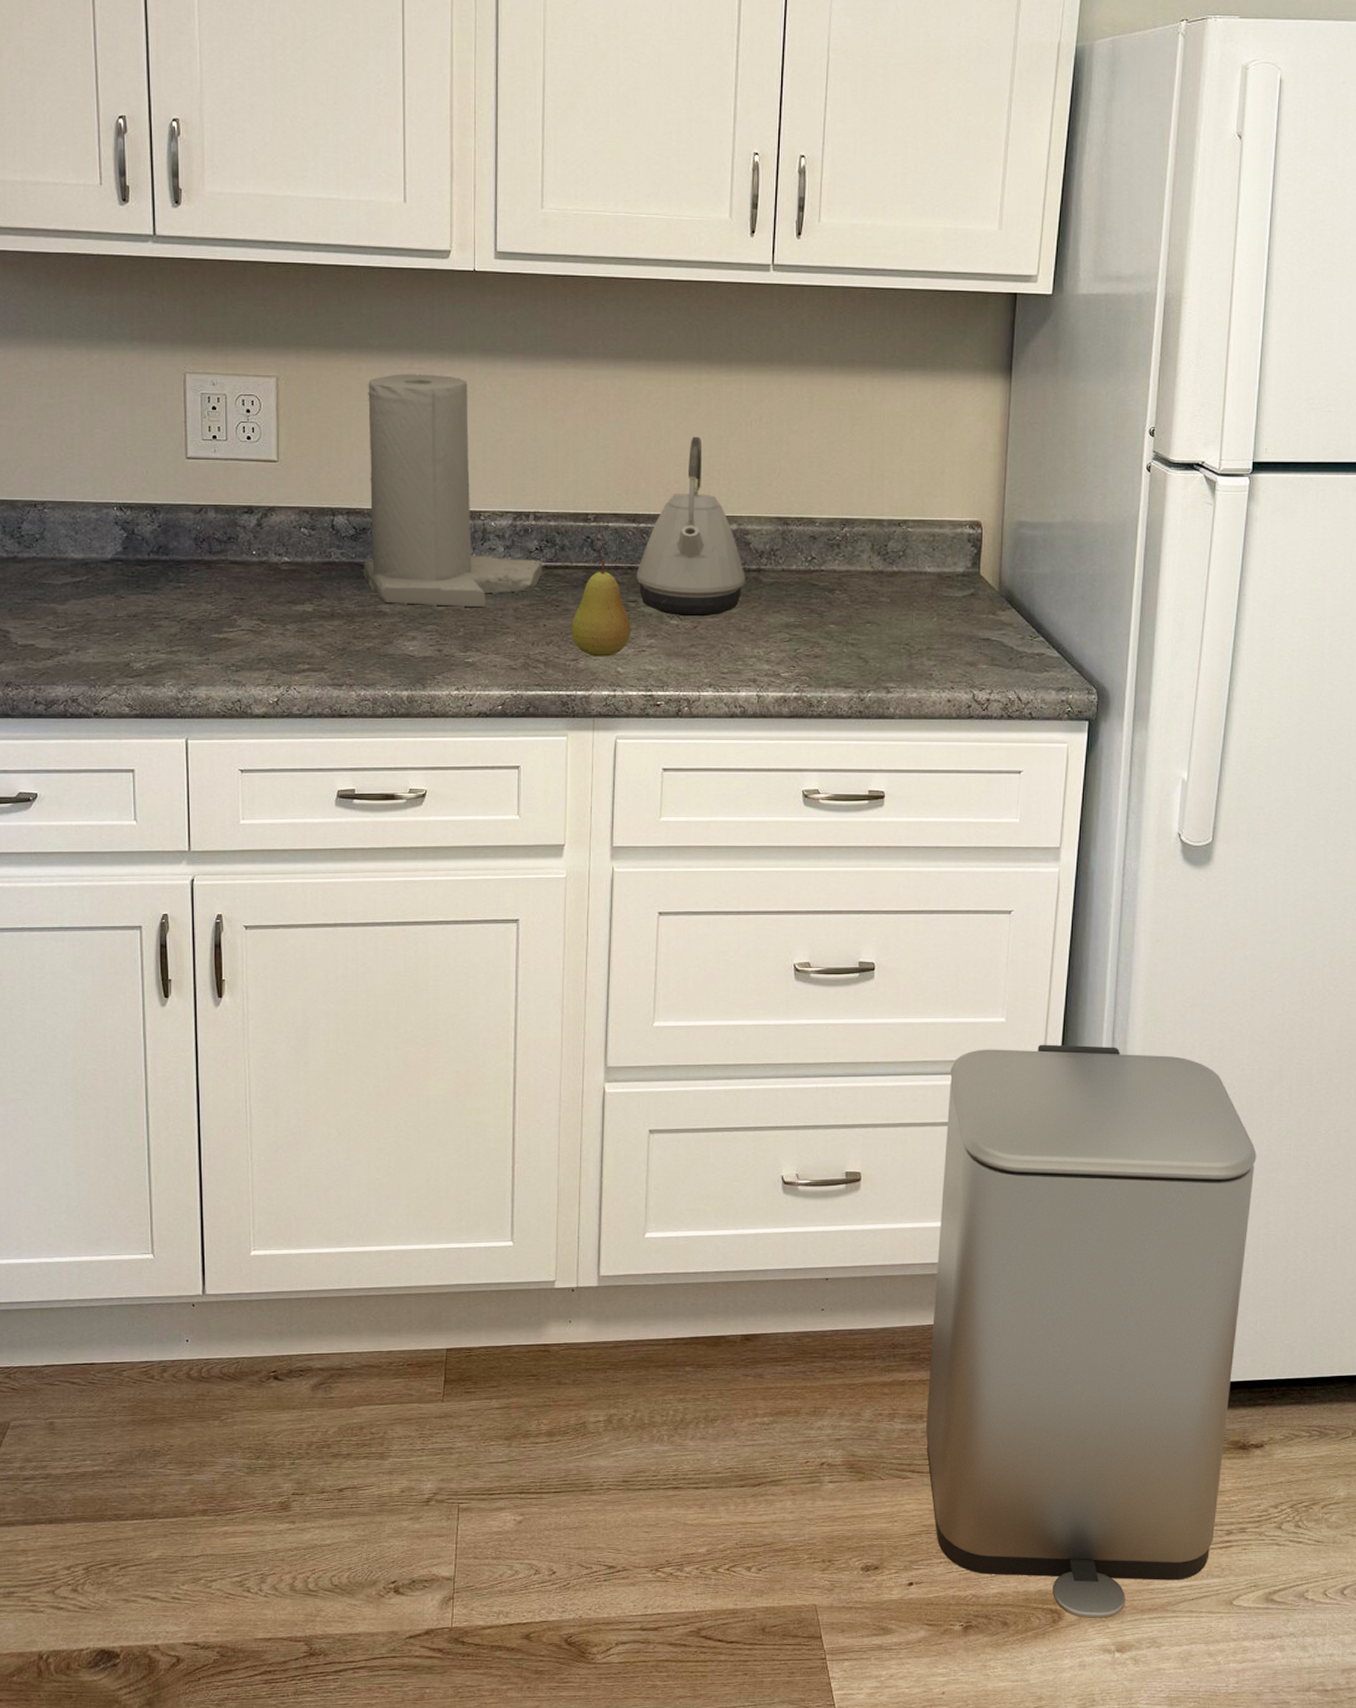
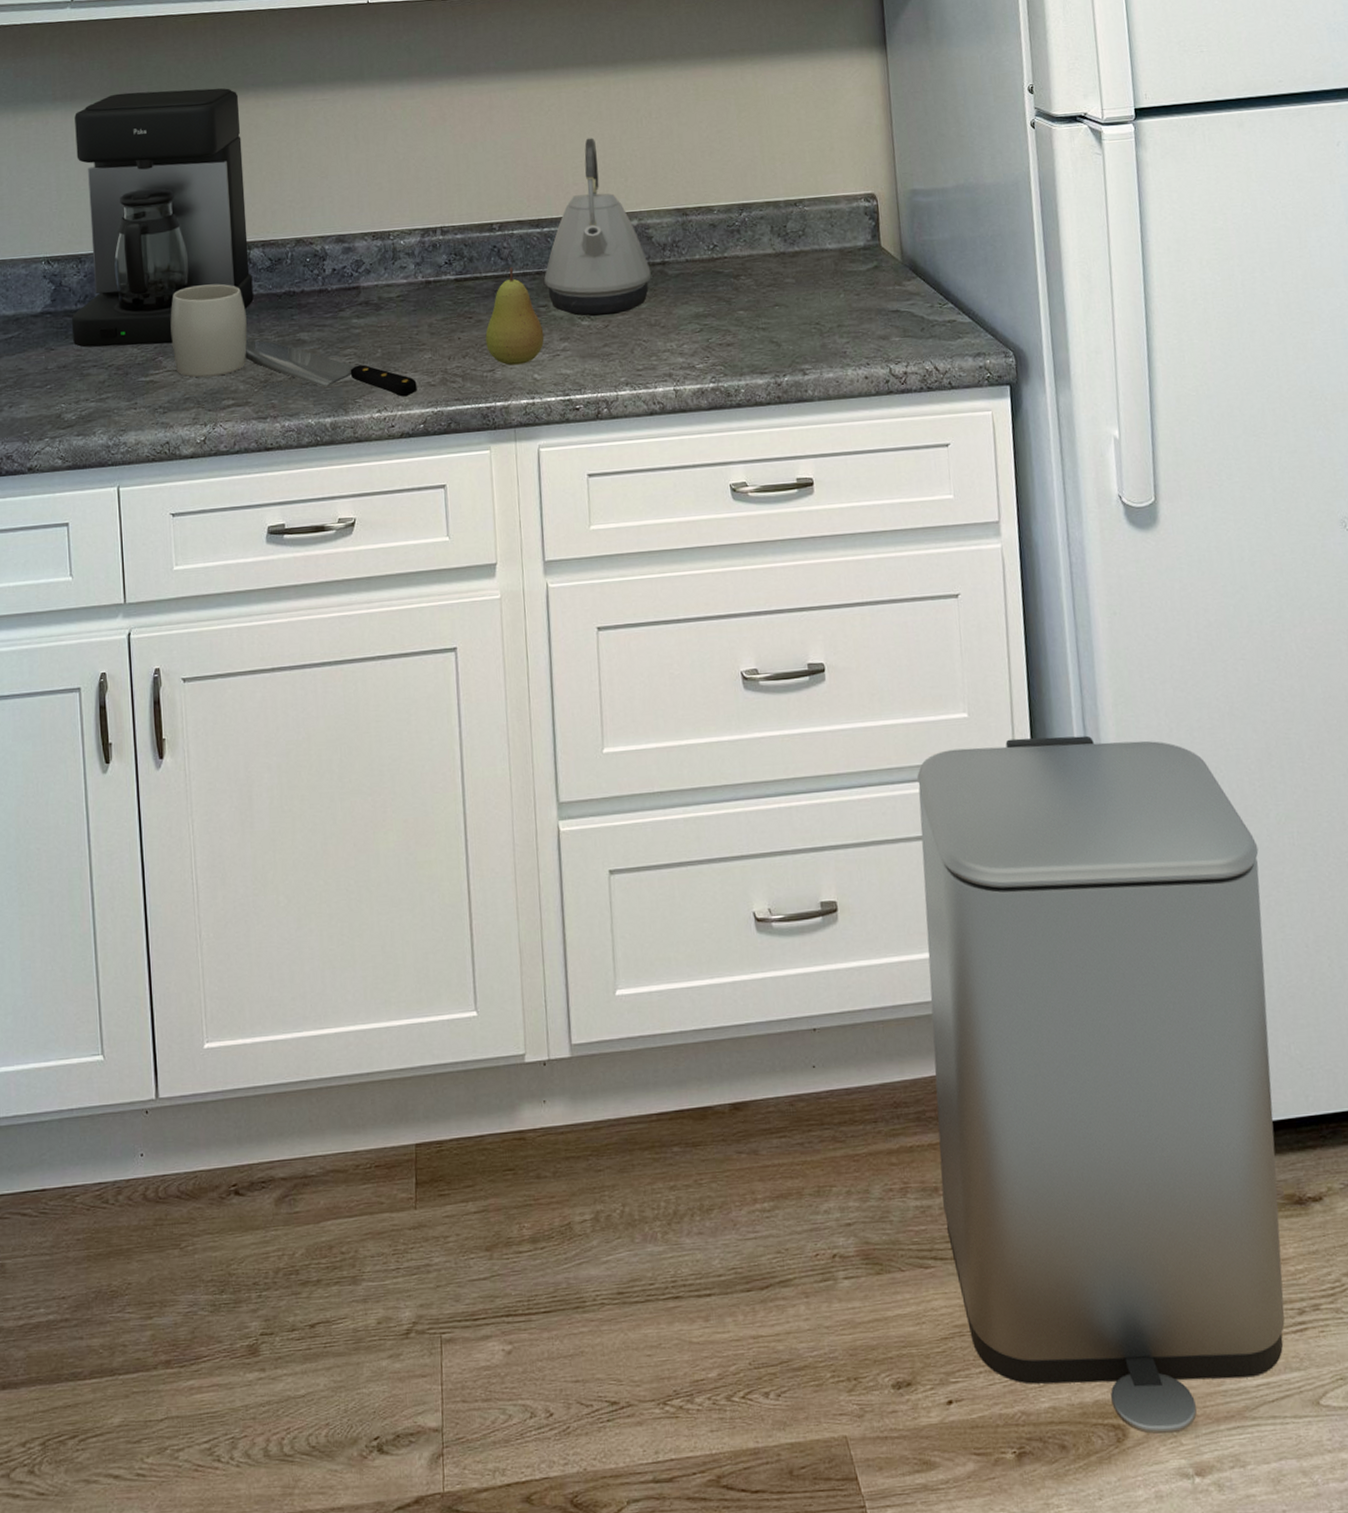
coffee maker: none [144,340,335,603] -> present [72,88,254,348]
mug: none [247,547,327,640] -> present [170,283,247,378]
knife: none [323,607,498,677] -> present [245,340,417,397]
paper towel: present [362,374,543,607] -> none [275,103,454,331]

